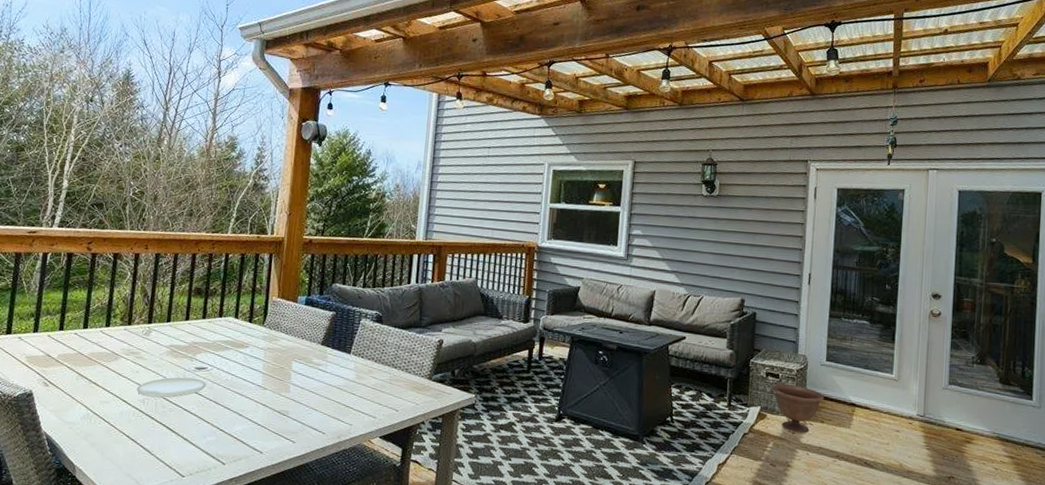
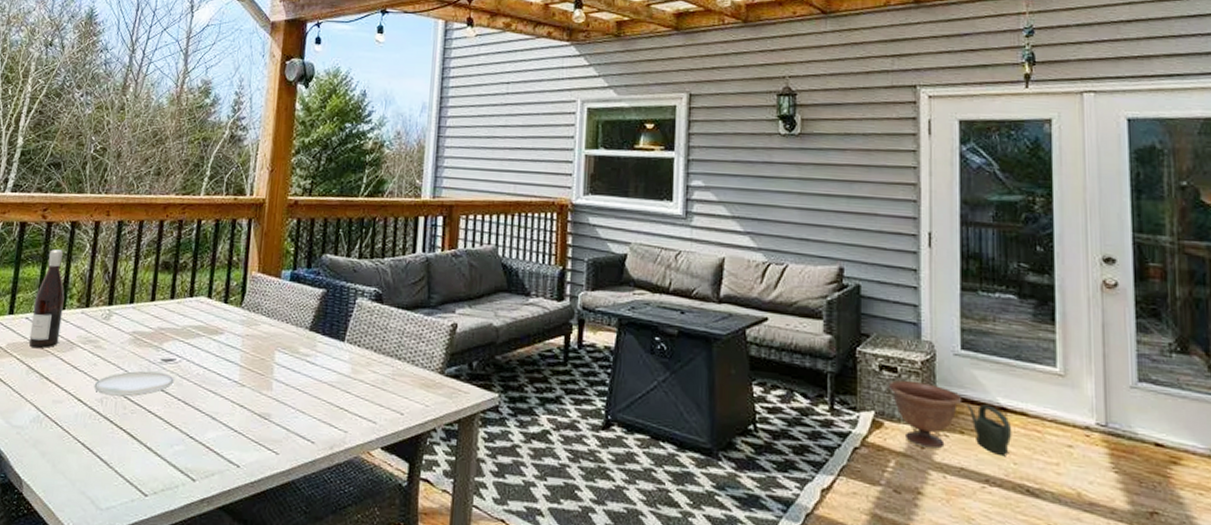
bottle: none [77,276,109,359] -> present [28,249,65,349]
watering can: none [827,401,858,438] -> present [966,404,1012,455]

